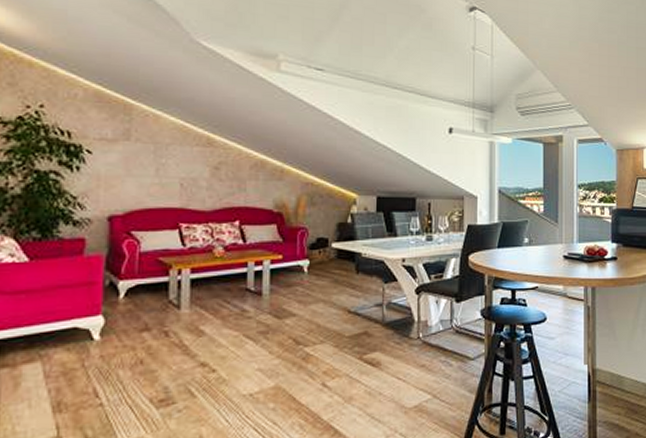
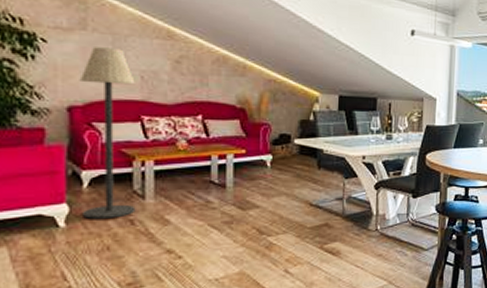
floor lamp: none [118,156,175,331] -> present [79,47,136,219]

